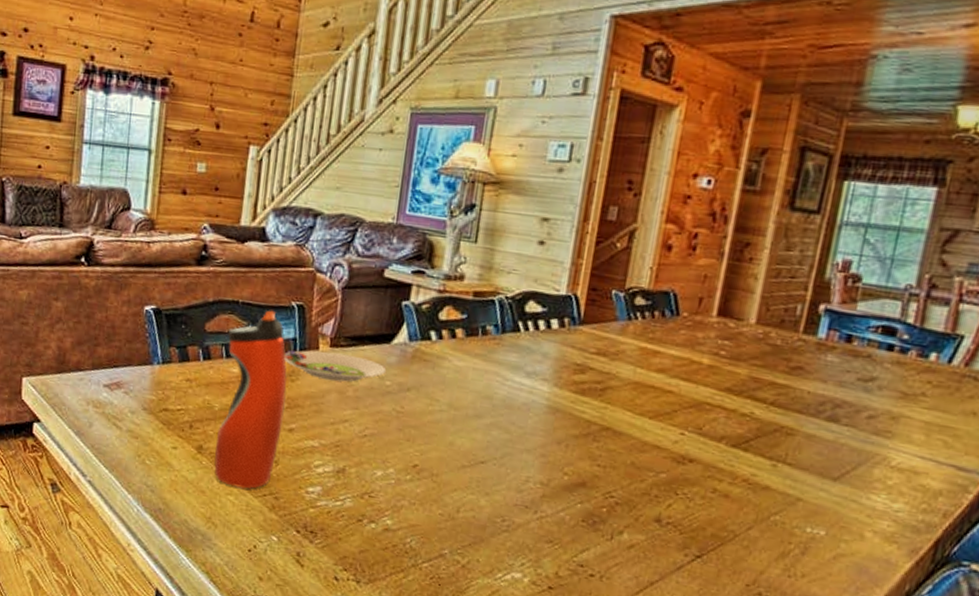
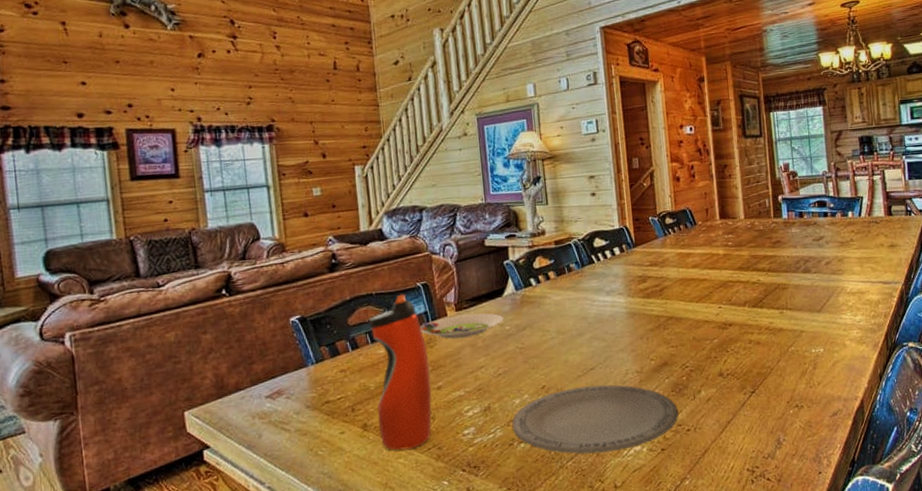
plate: none [365,476,585,573] -> present [512,384,679,454]

